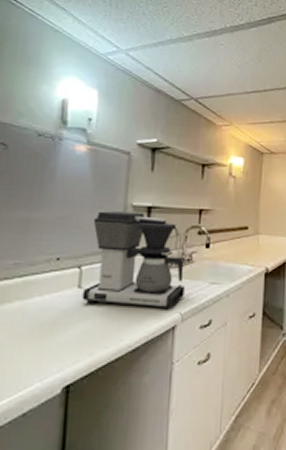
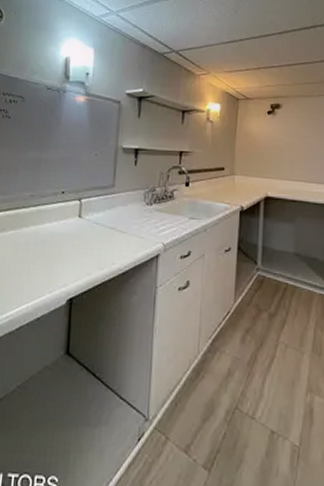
coffee maker: present [82,211,185,310] -> none [82,152,167,240]

